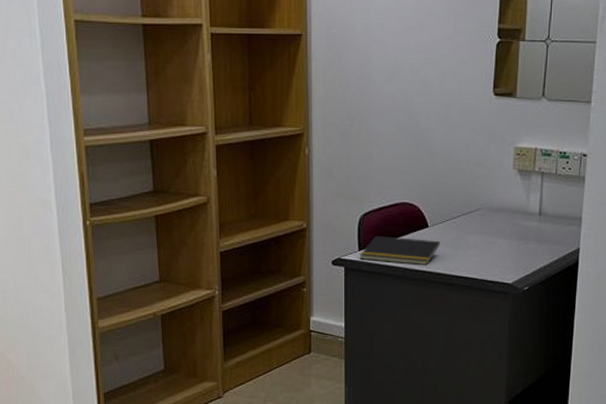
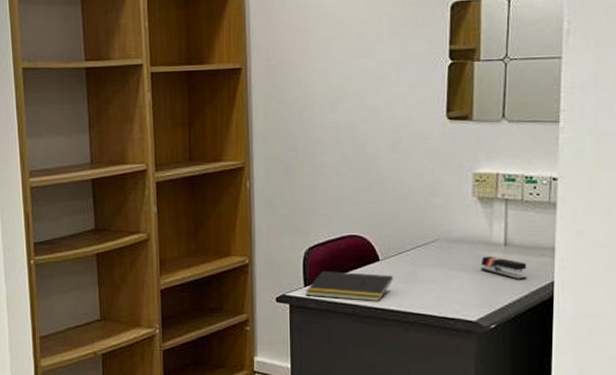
stapler: none [518,224,558,247] -> present [481,256,527,280]

